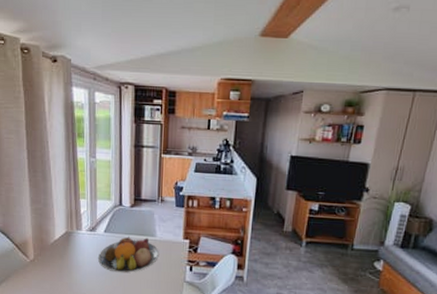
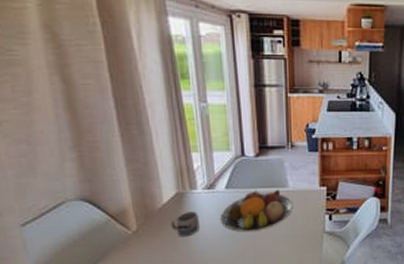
mug: none [59,249,81,270] -> present [171,211,200,237]

